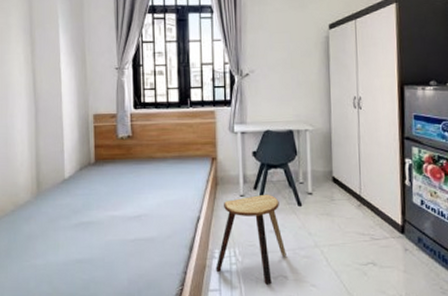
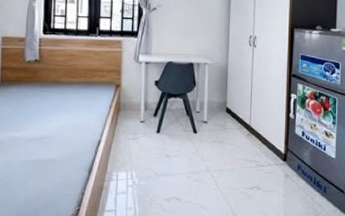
stool: present [216,194,286,285] -> none [112,121,180,206]

